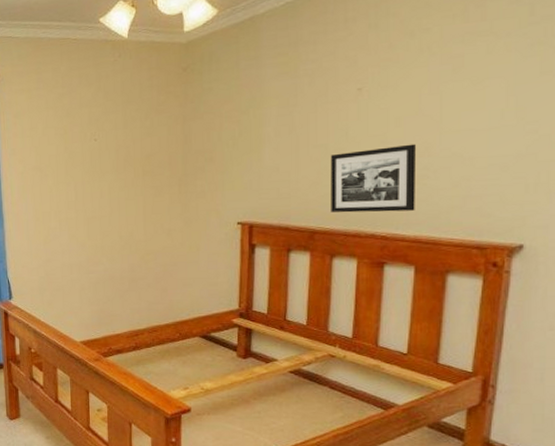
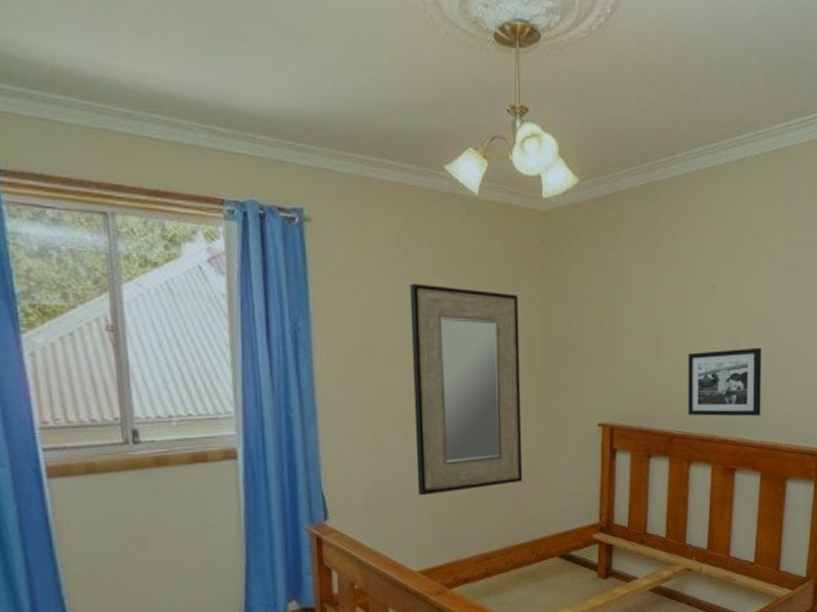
home mirror: none [72,115,167,283] -> present [409,283,523,496]

